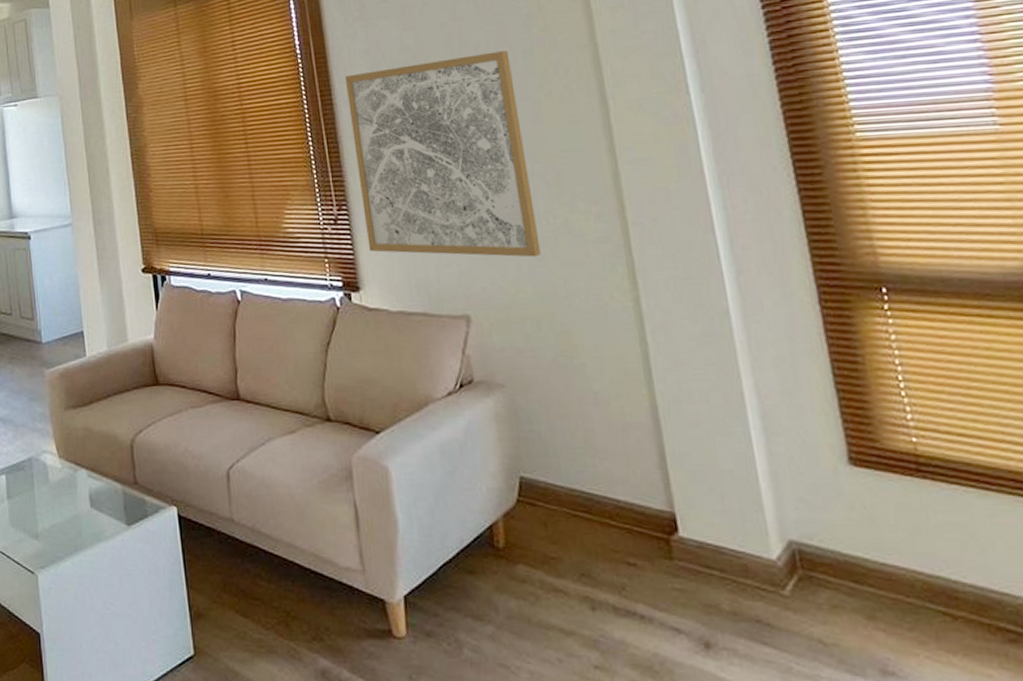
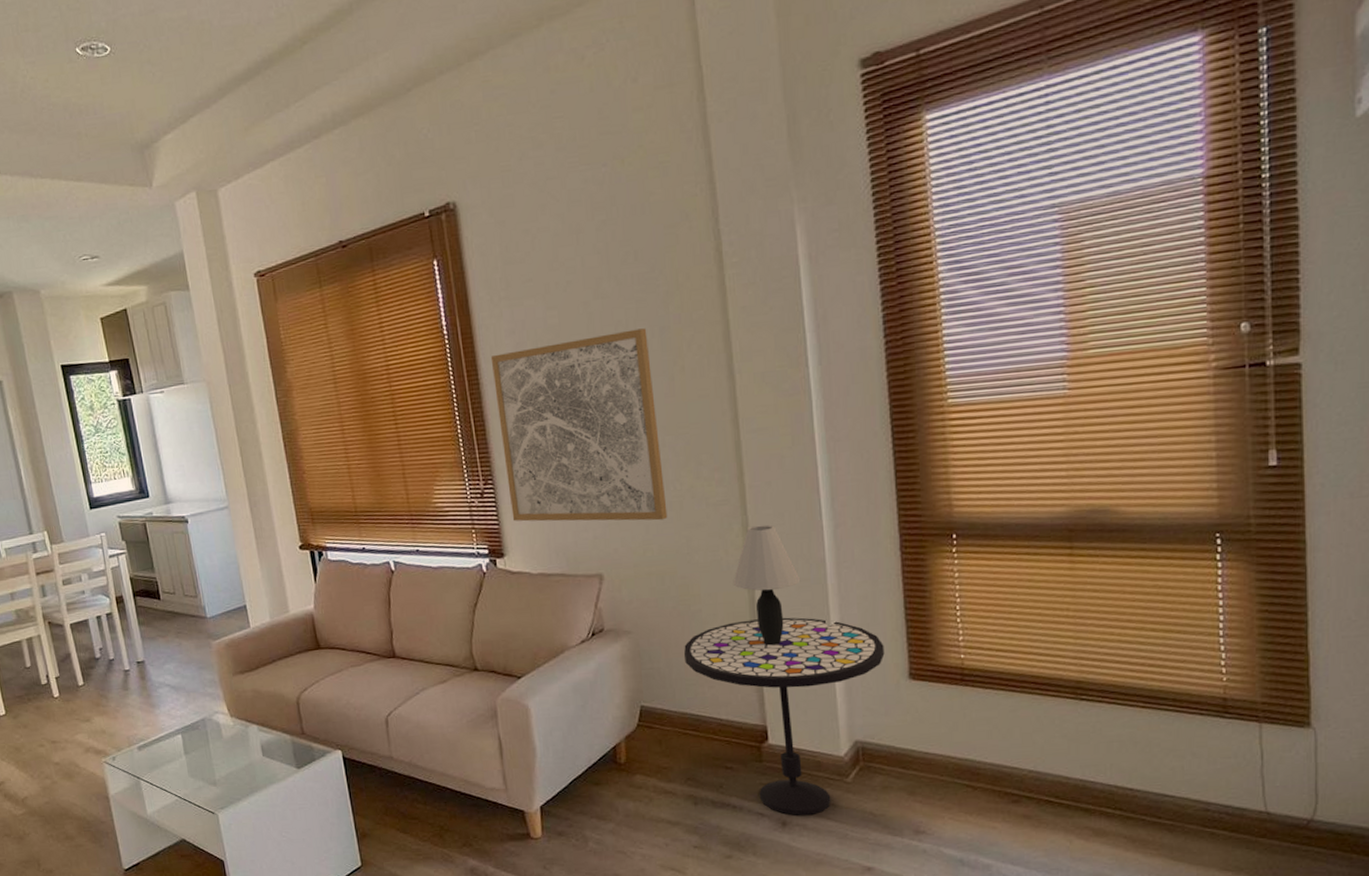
side table: none [567,378,815,636] -> present [683,617,885,816]
table lamp: none [621,267,702,412] -> present [733,524,801,646]

